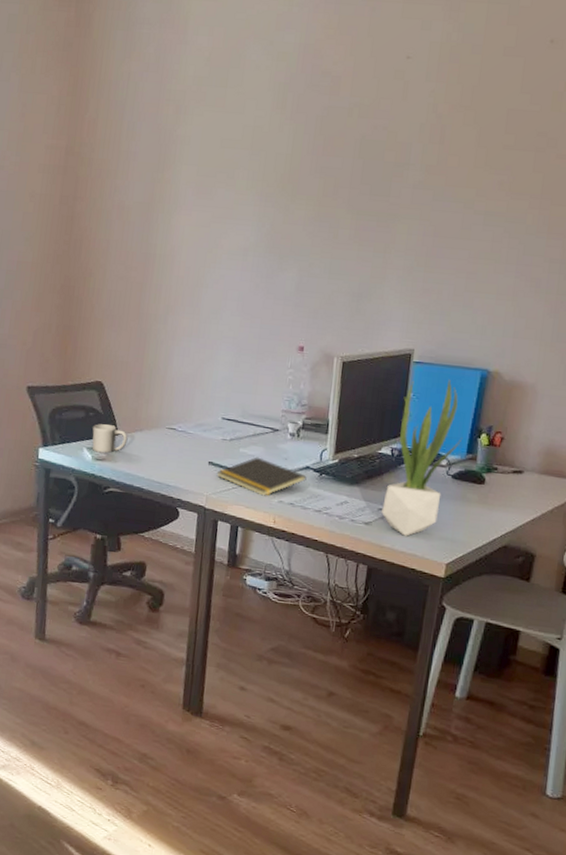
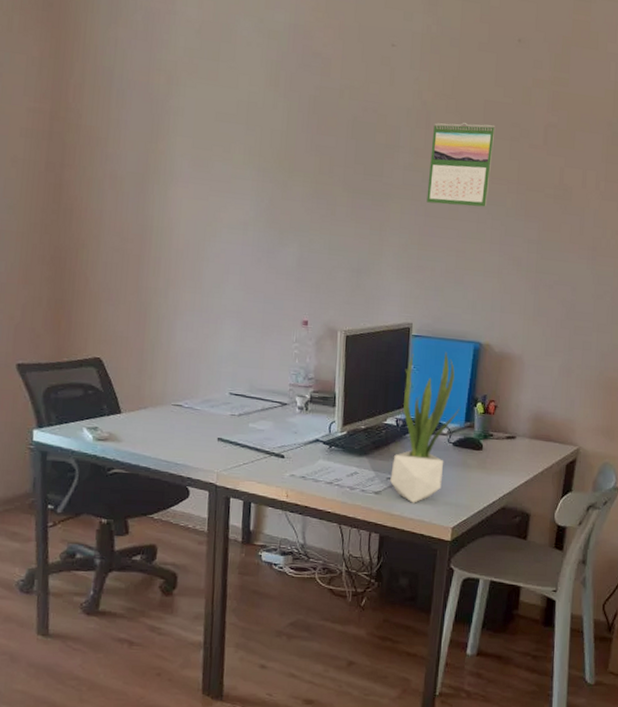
mug: present [92,424,128,454] -> none [92,402,132,433]
notepad: present [217,457,307,496] -> none [226,431,317,471]
calendar: none [436,135,519,225] -> present [426,123,496,207]

